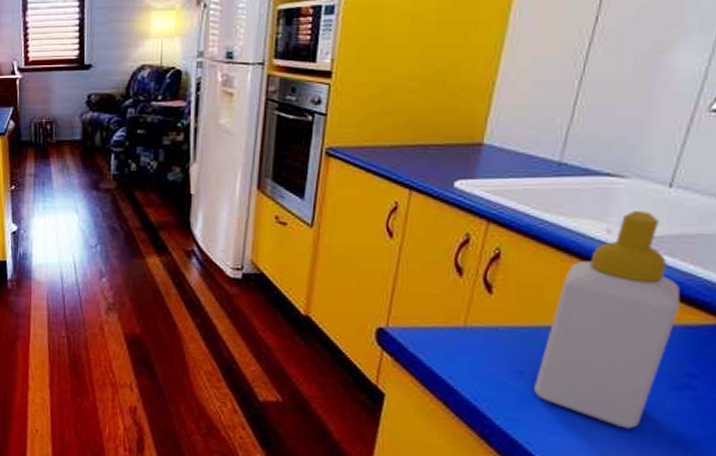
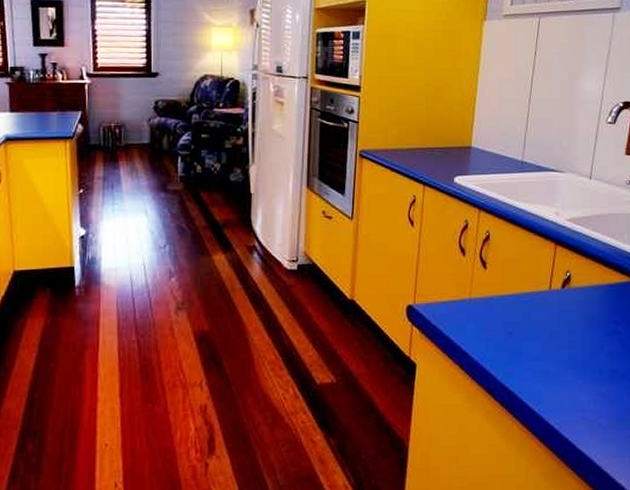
soap bottle: present [534,211,681,429] -> none [521,198,605,371]

